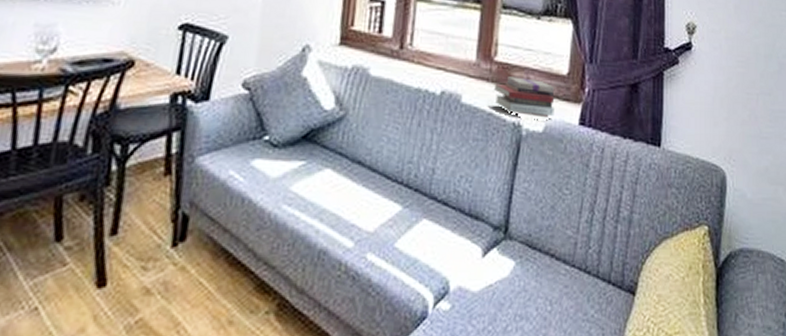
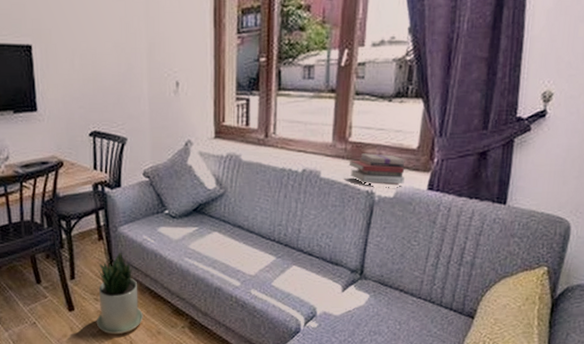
planter: none [136,195,212,327] -> present [96,253,143,335]

